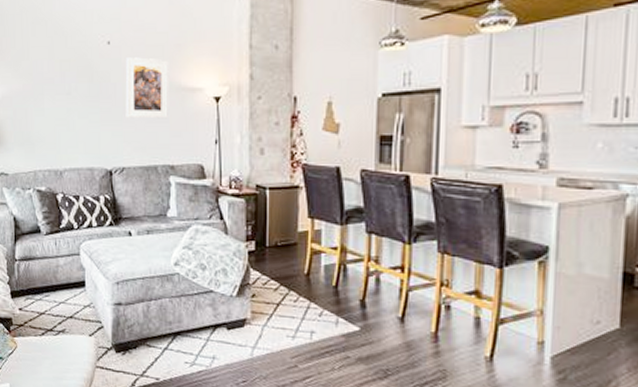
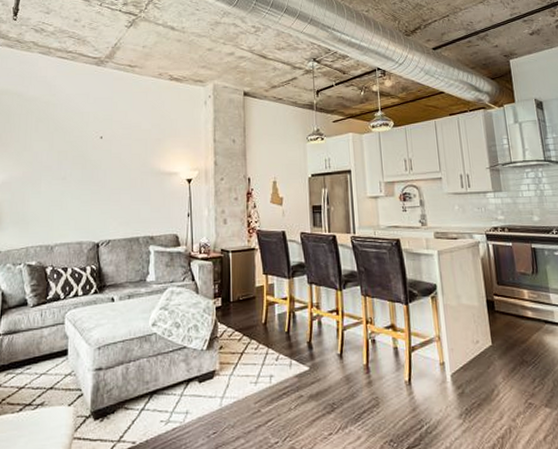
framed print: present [125,57,169,119] -> none [113,149,151,198]

